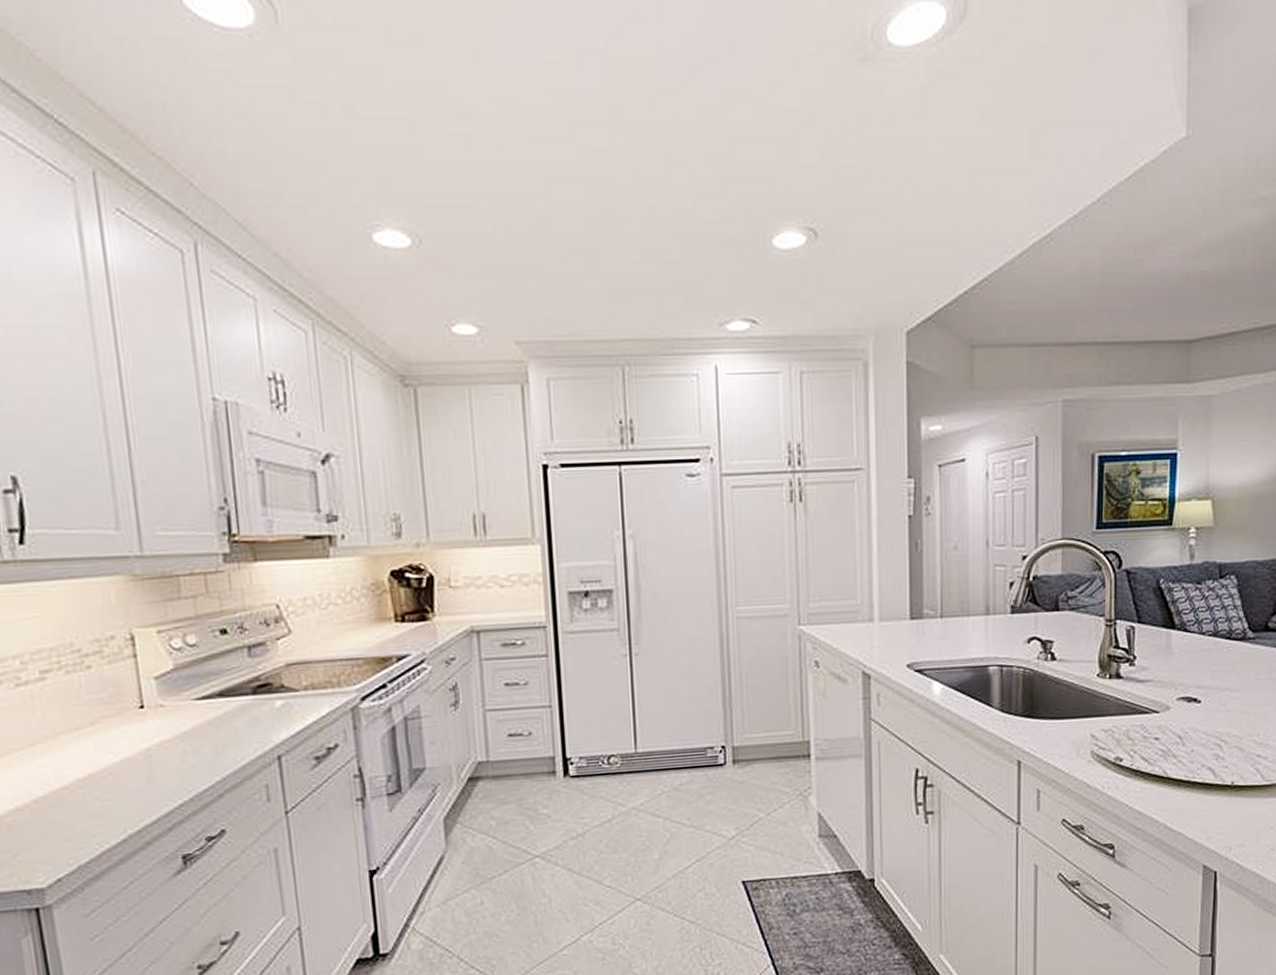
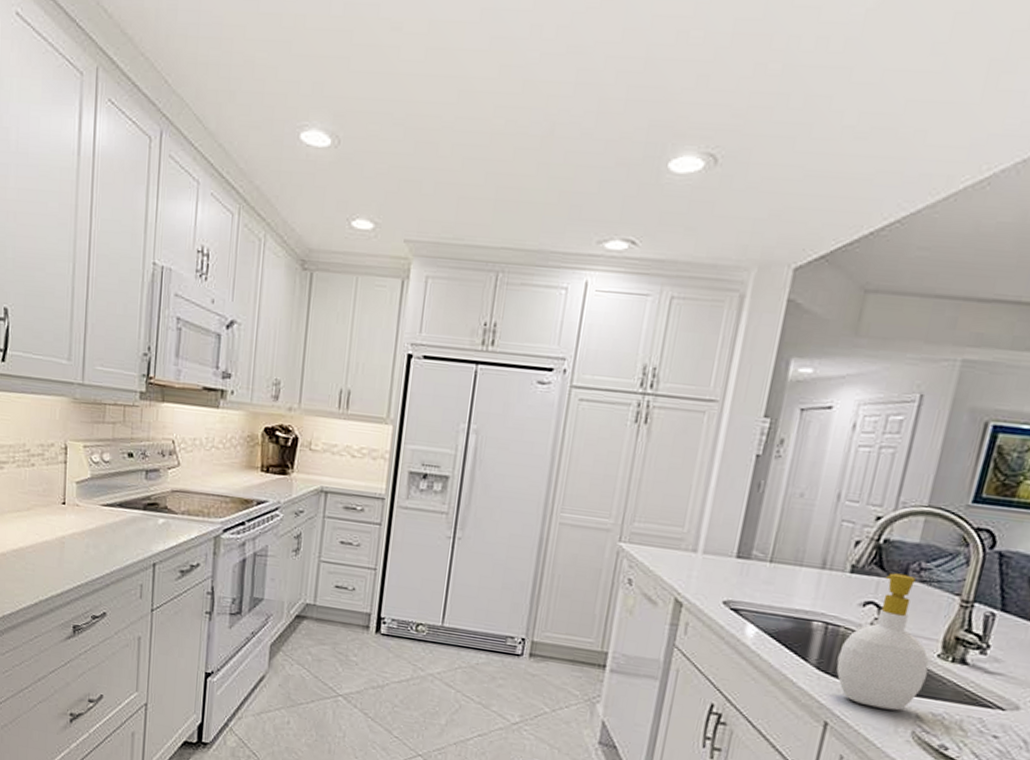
soap bottle: none [1017,606,1092,737] -> present [836,573,929,711]

